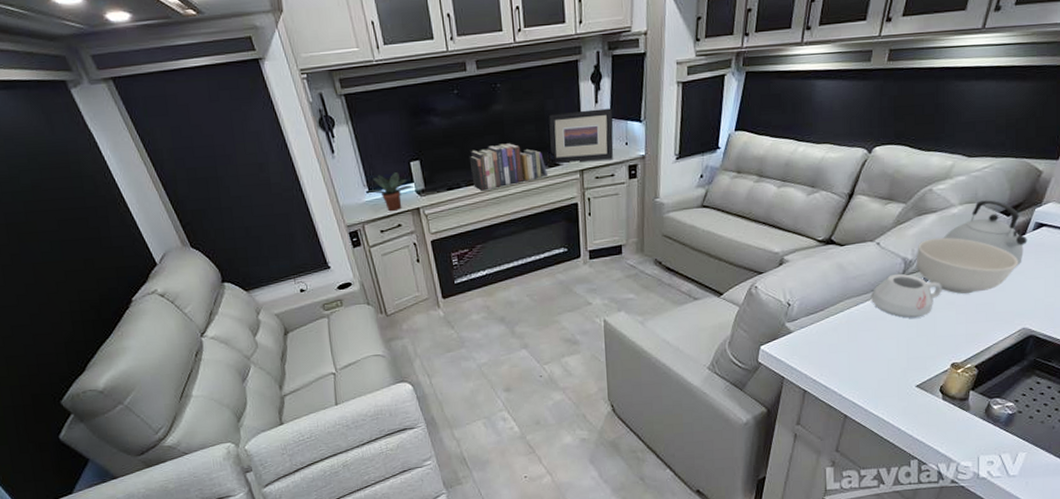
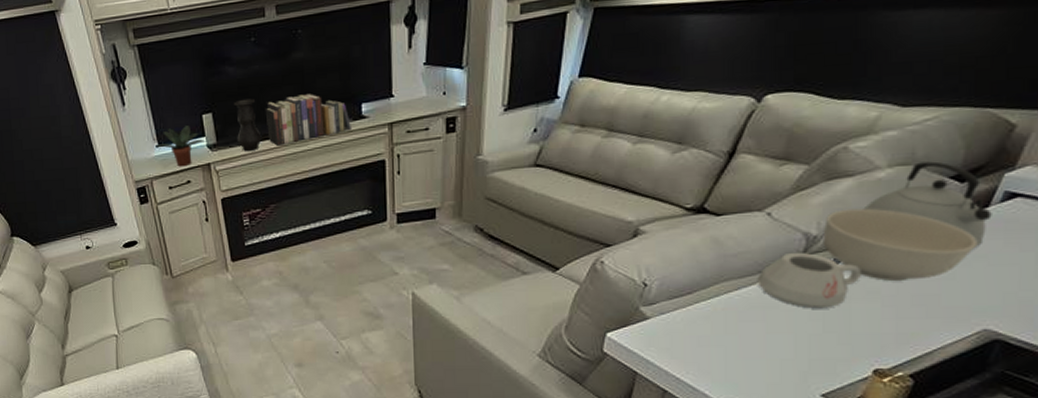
vase: none [440,147,467,196] -> present [234,98,262,151]
picture frame: present [549,108,614,164] -> none [354,53,430,116]

